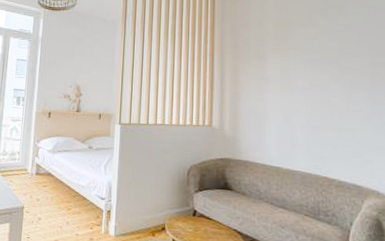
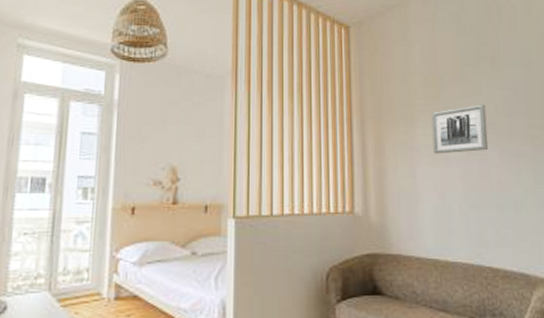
wall art: none [281,44,331,84] -> present [431,104,489,154]

